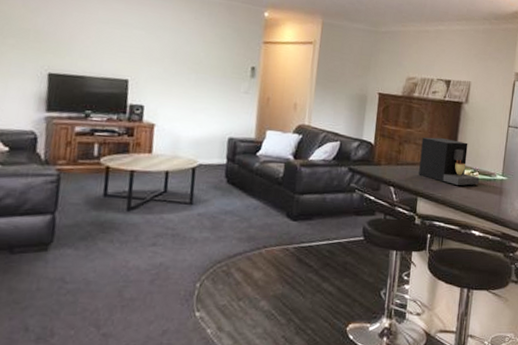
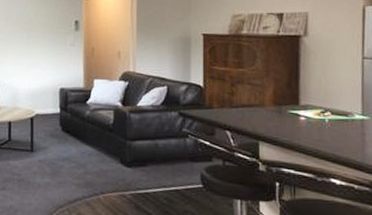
coffee maker: present [419,137,480,186] -> none [257,76,333,128]

